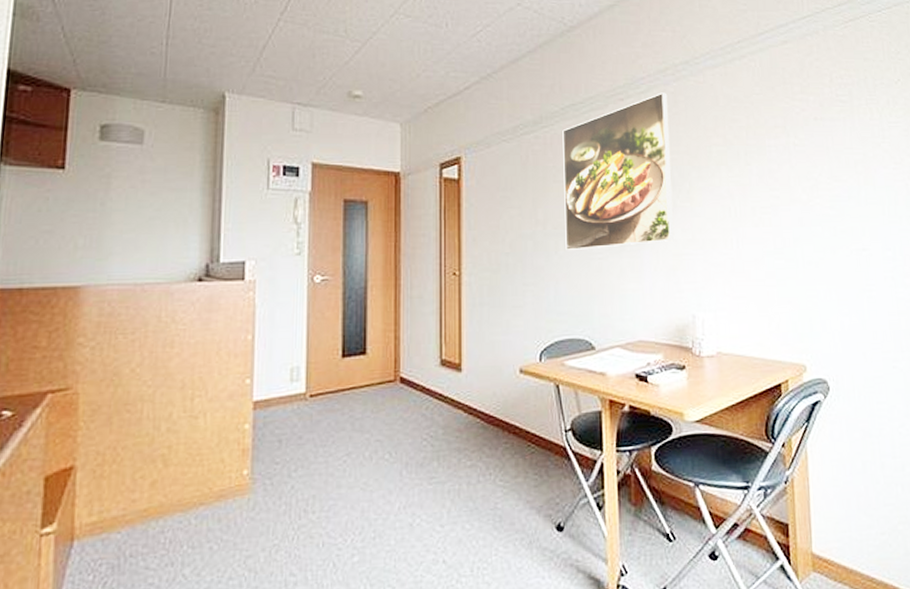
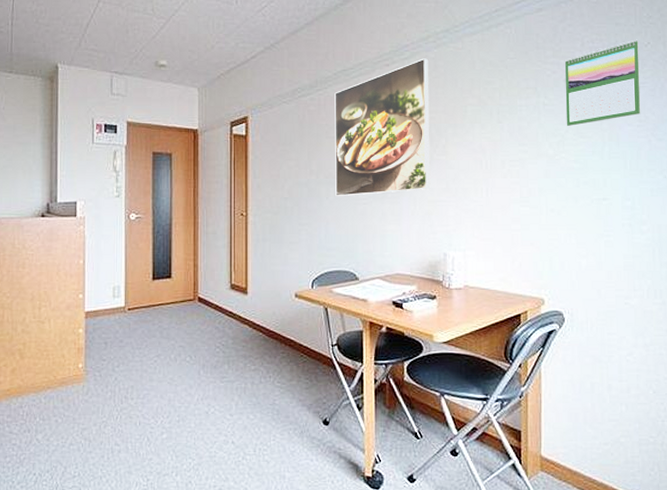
calendar: none [814,75,896,170] -> present [565,39,641,127]

